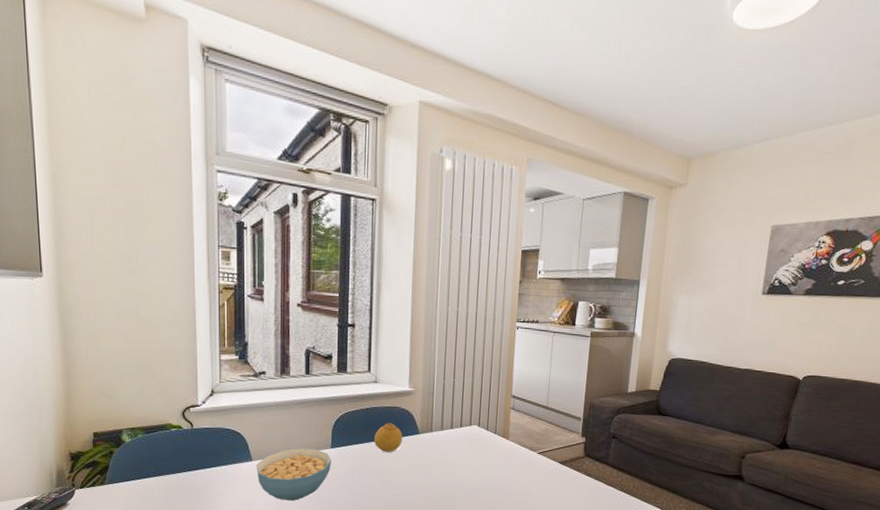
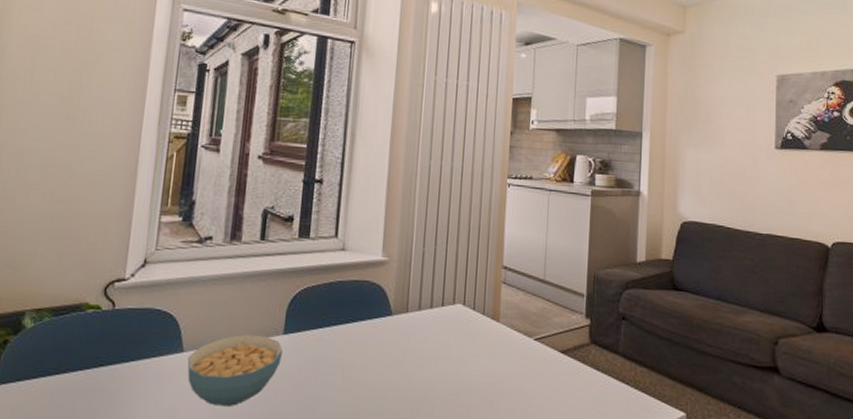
fruit: present [374,423,403,452] -> none [337,301,372,339]

